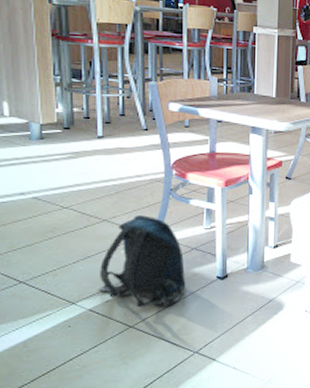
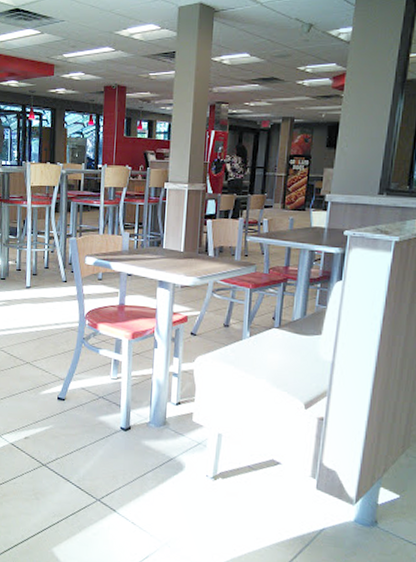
backpack: present [98,215,186,308] -> none [19,360,93,450]

